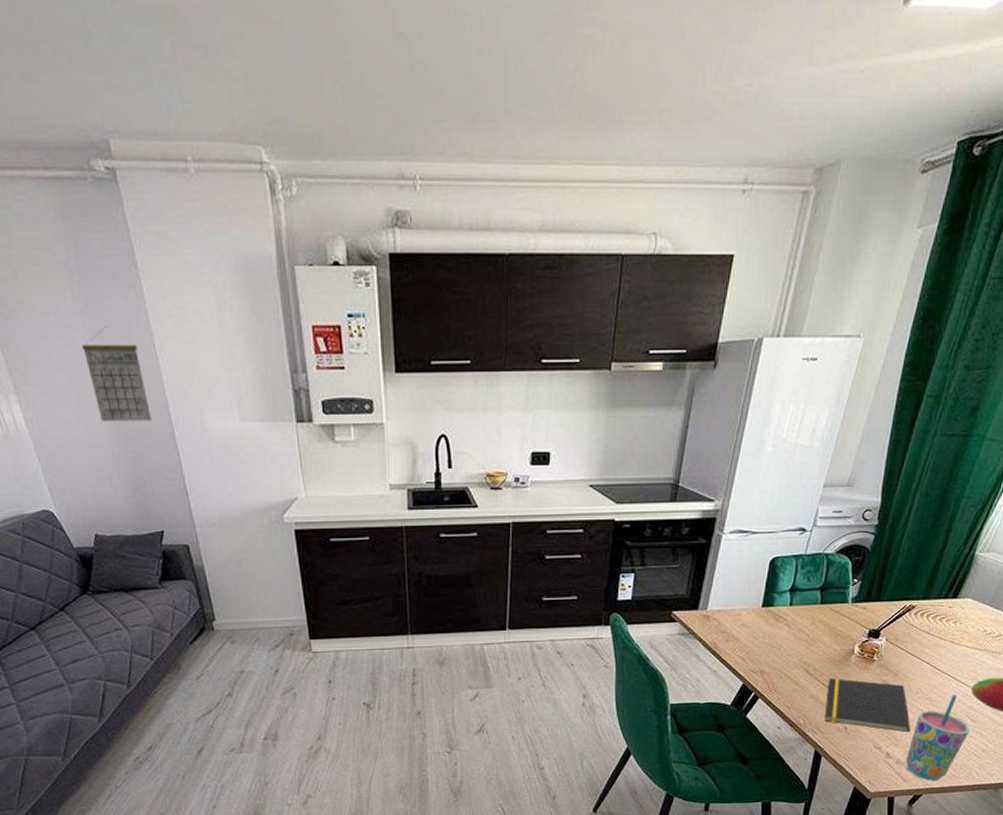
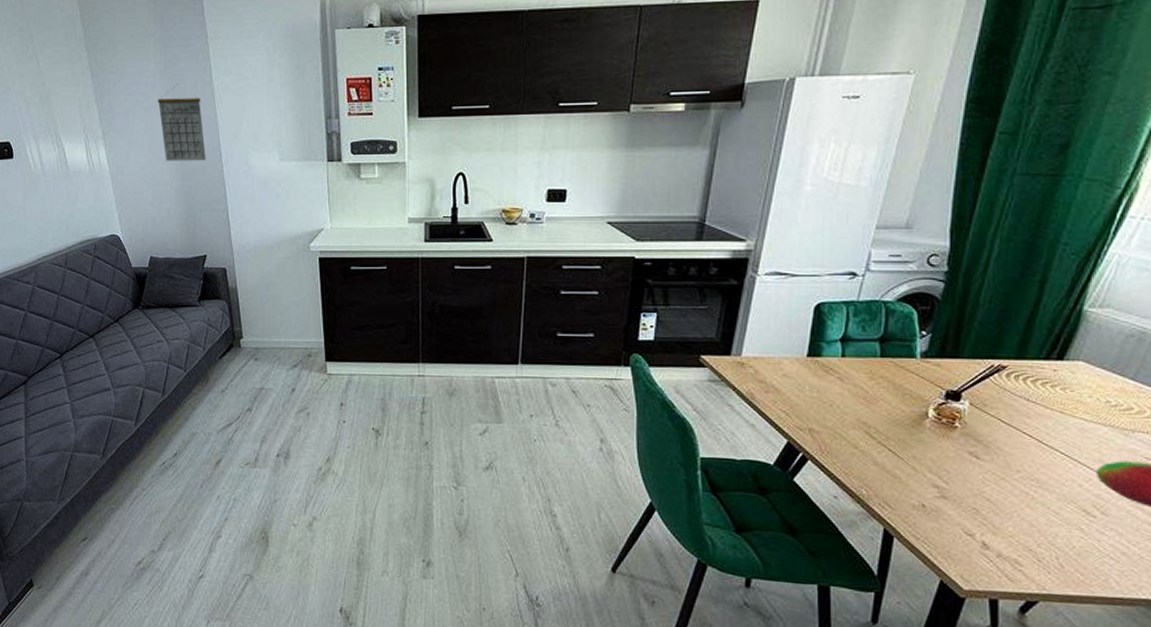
notepad: present [824,678,911,733] -> none [895,444,1014,520]
cup: present [905,694,970,781] -> none [1009,477,1099,585]

